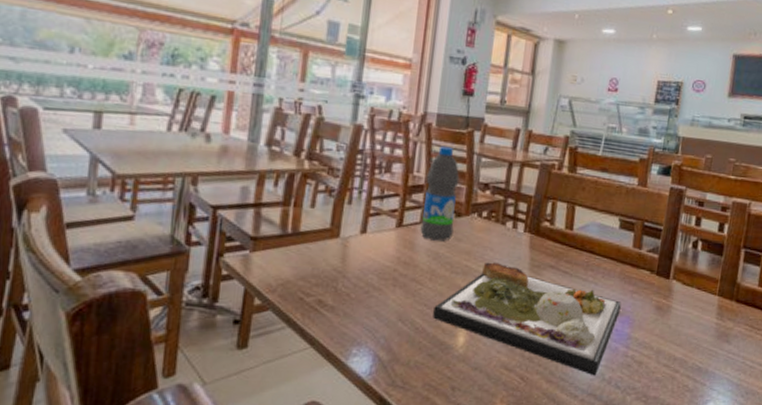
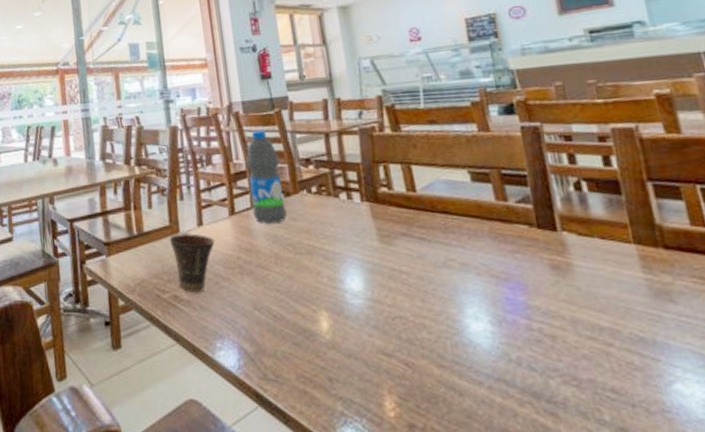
cup: none [325,238,375,299] -> present [169,233,215,292]
dinner plate: present [433,262,621,376] -> none [287,237,505,357]

